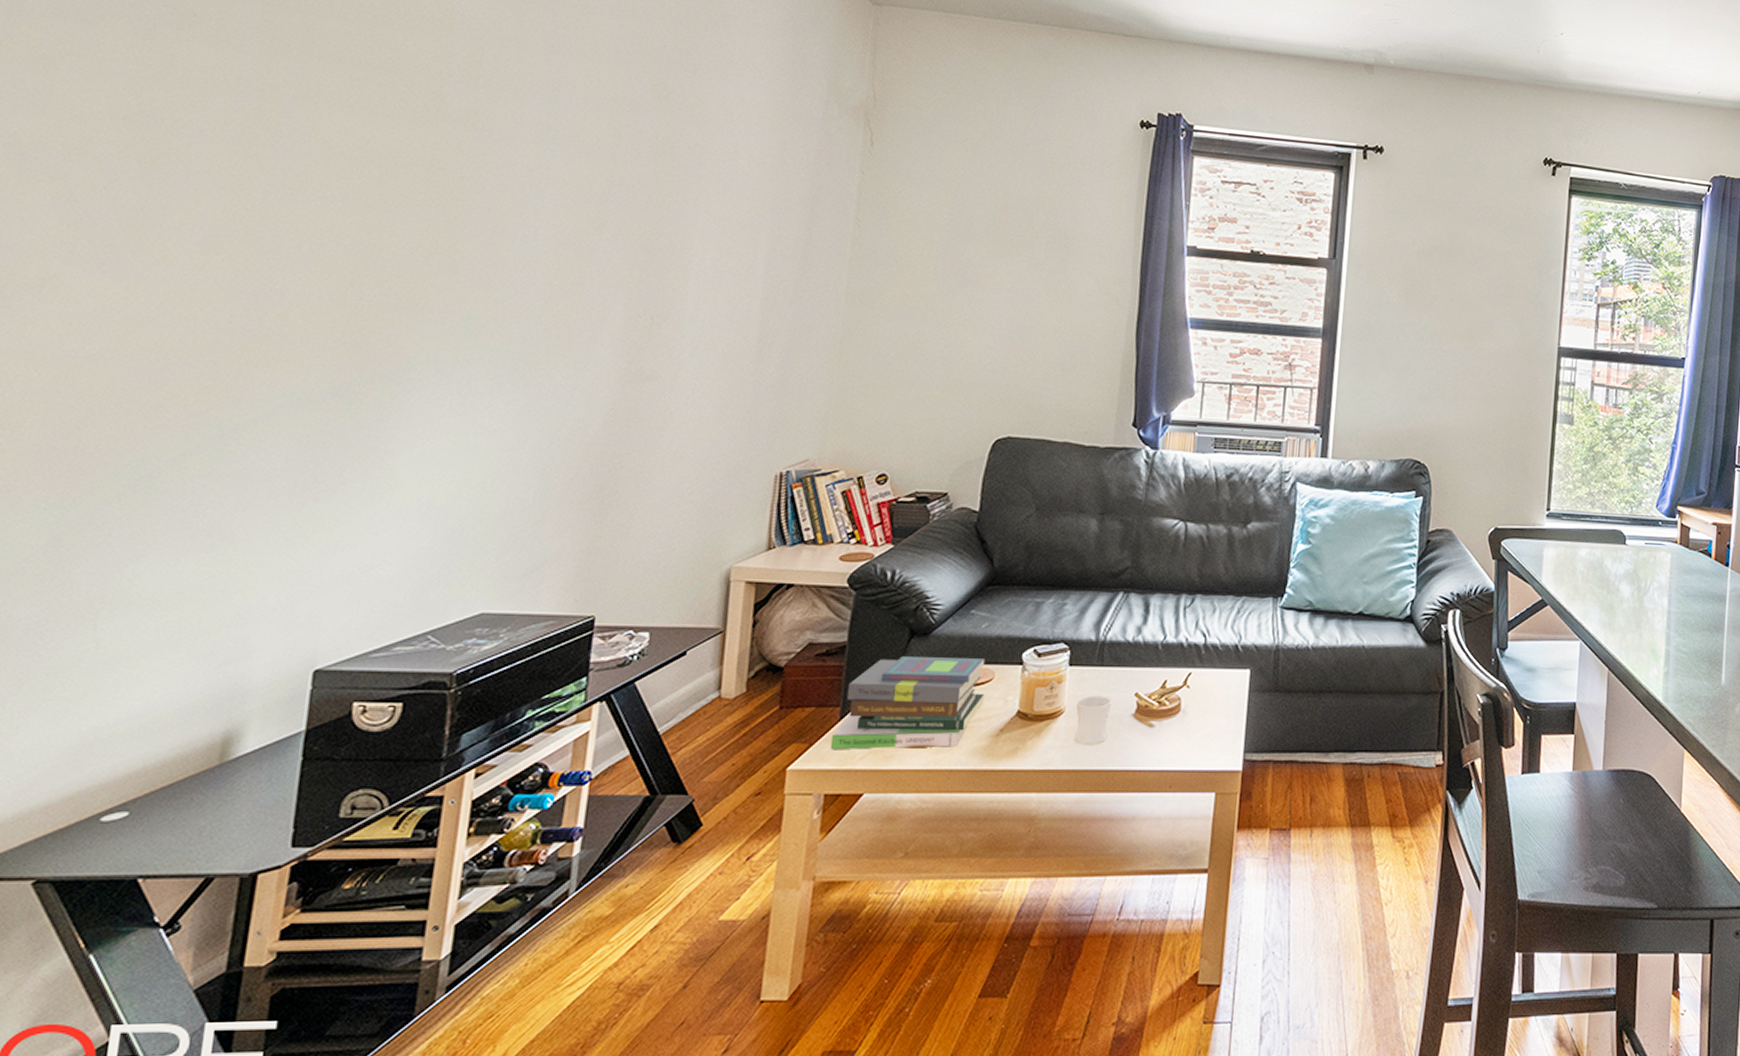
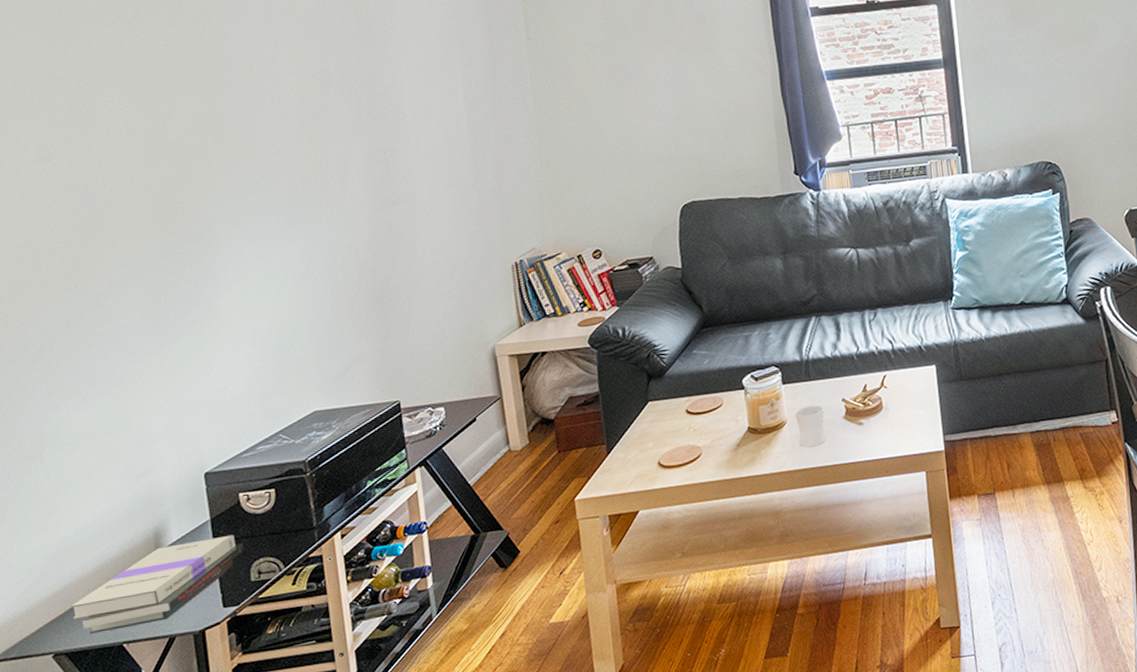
books: none [76,753,342,859] -> present [71,534,245,634]
books: present [830,656,985,749] -> none [603,389,720,479]

